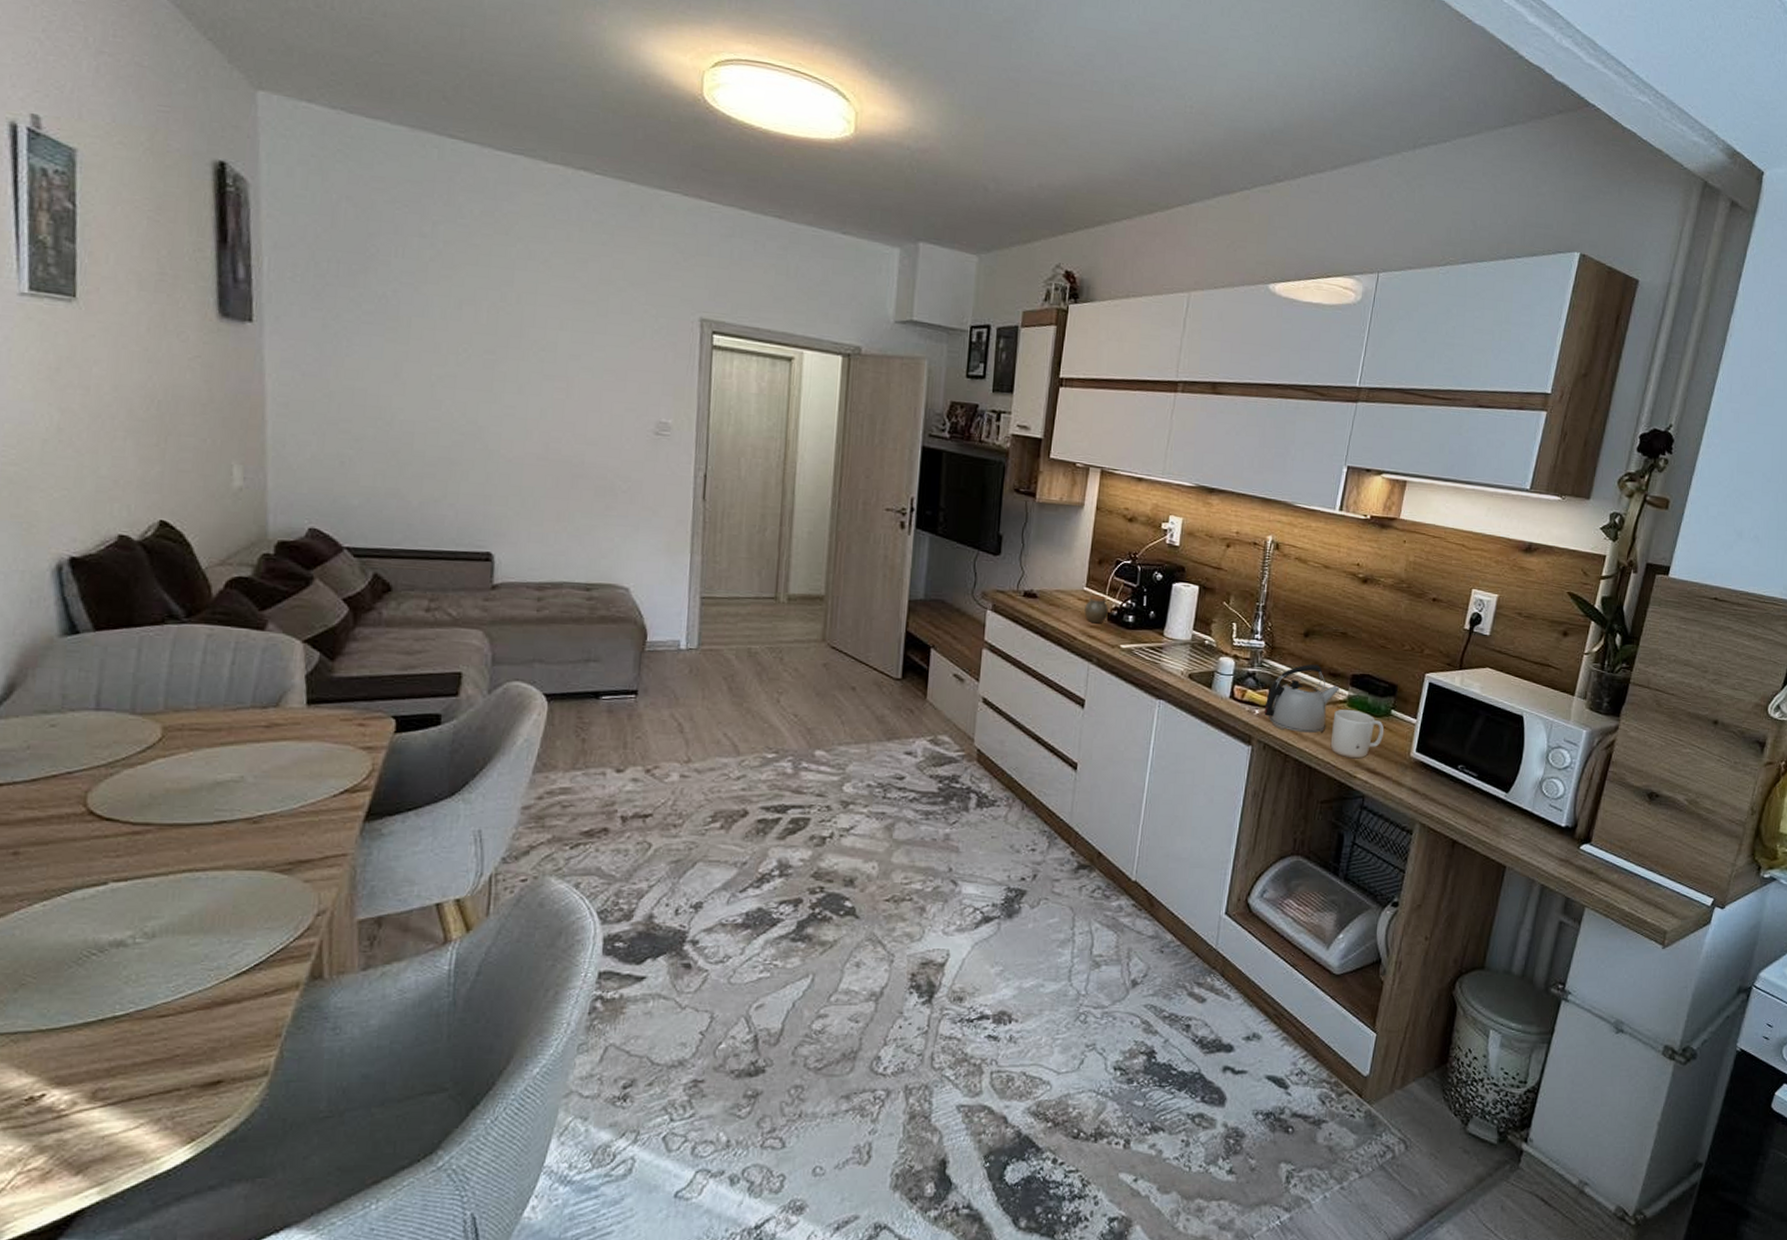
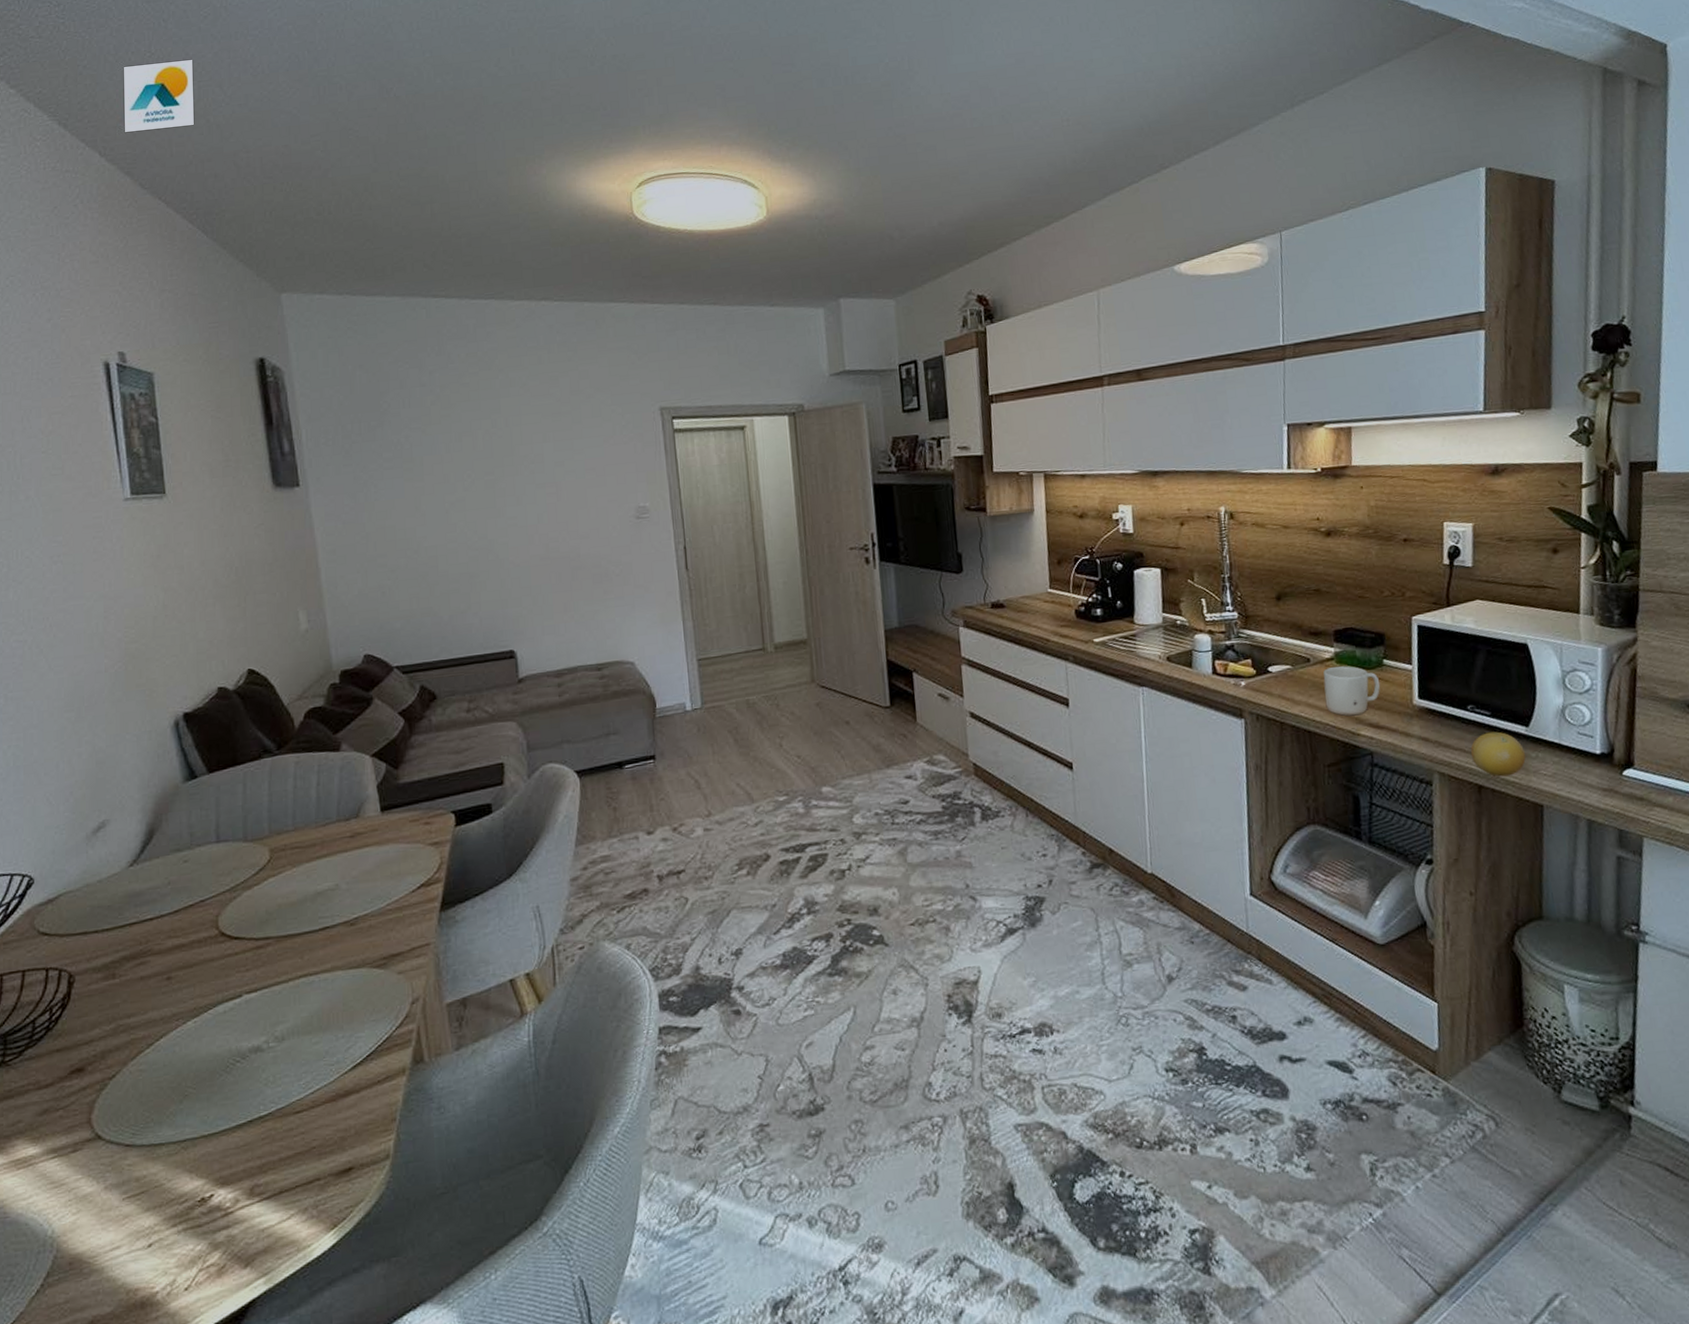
jar: present [1084,595,1109,624] -> none [1052,594,1077,623]
kettle: present [1264,664,1340,734] -> none [1249,625,1324,699]
fruit: none [1453,792,1501,836] -> present [1470,731,1526,777]

